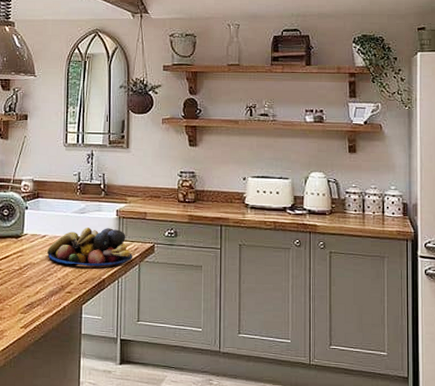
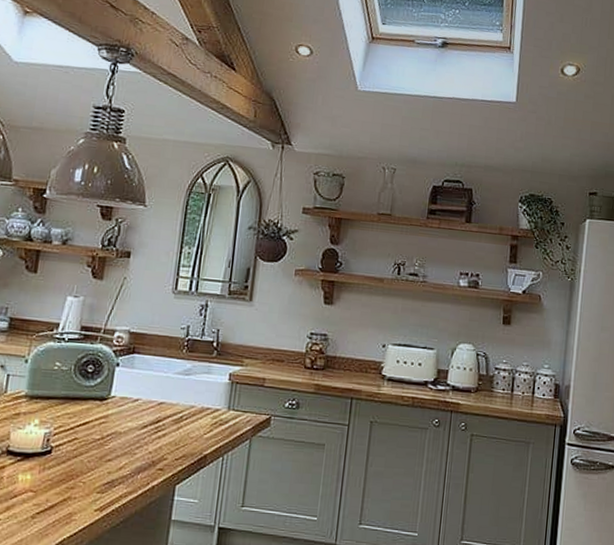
fruit bowl: present [47,227,132,267] -> none [138,392,243,440]

